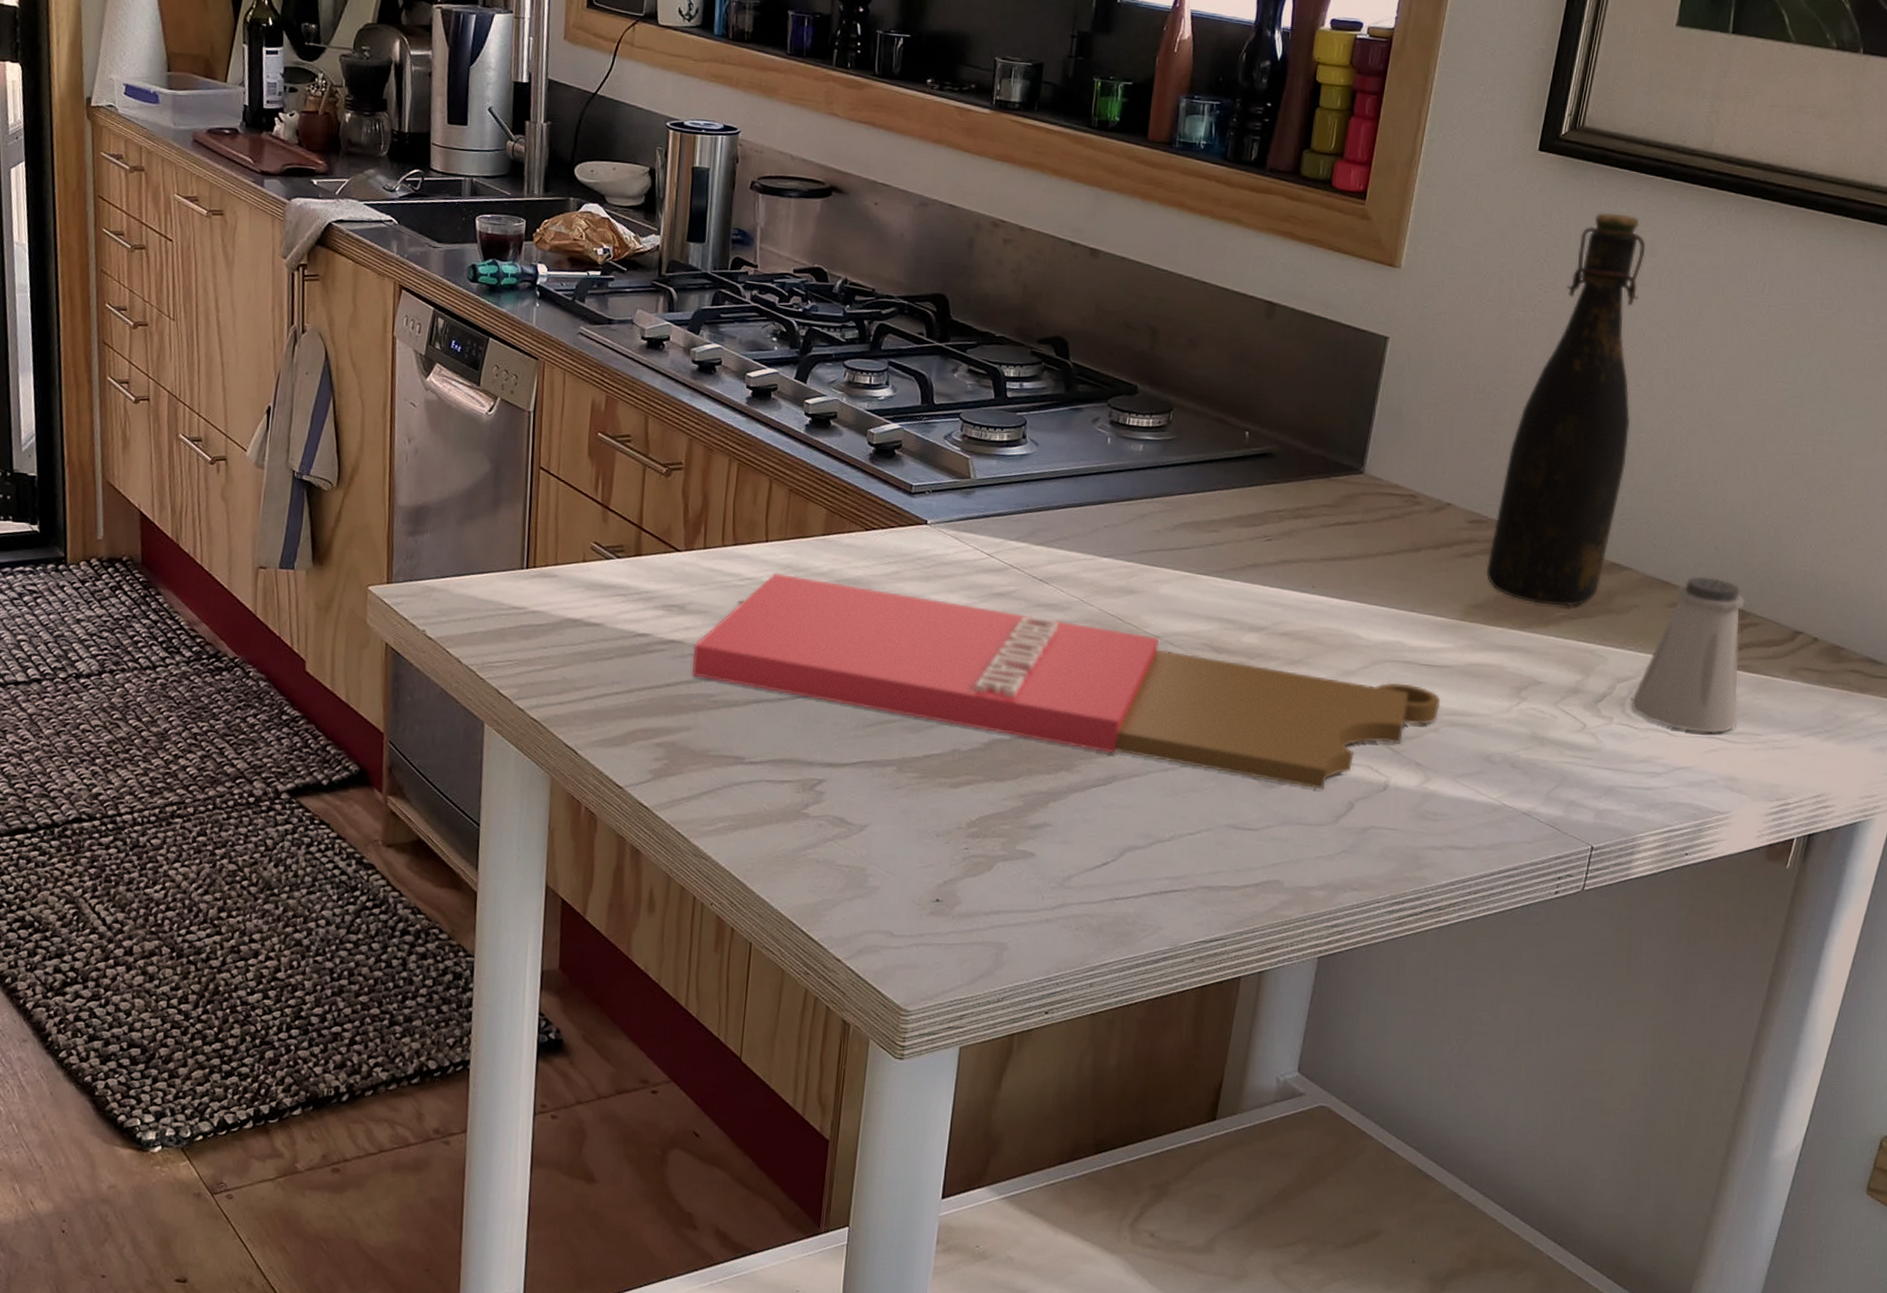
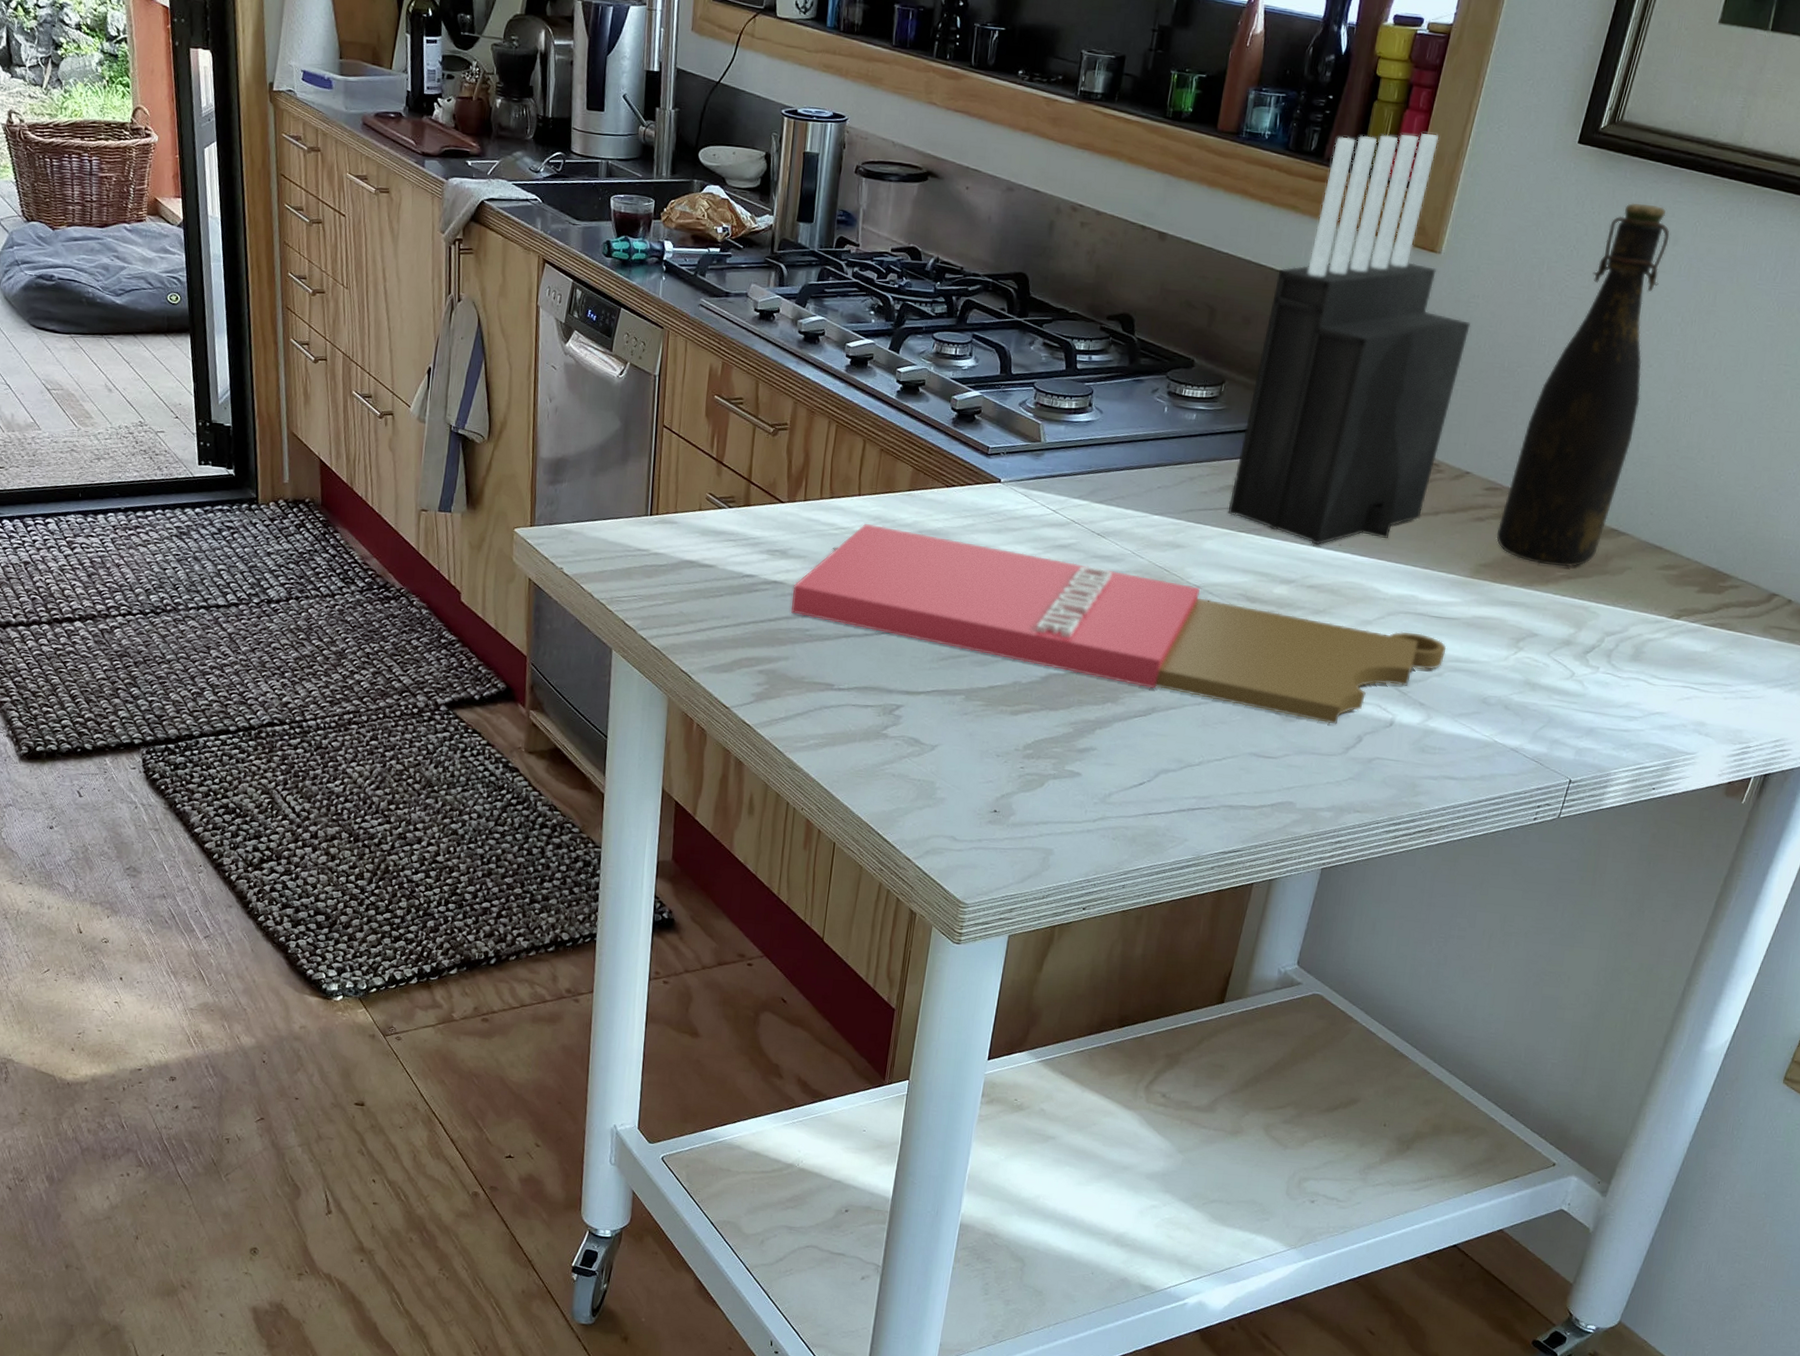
knife block: none [1185,142,1440,588] -> present [1227,133,1471,545]
saltshaker: present [1631,576,1745,734] -> none [1616,542,1729,683]

